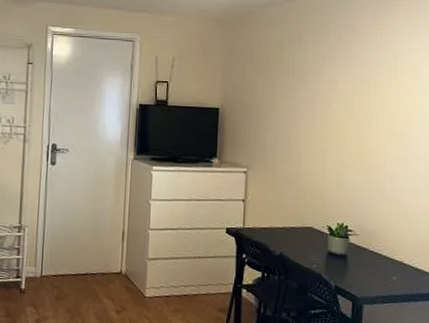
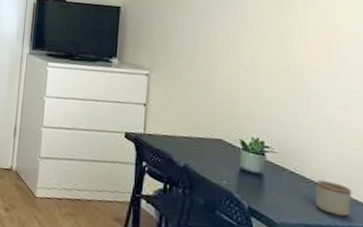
mug: none [390,256,420,286] -> present [315,180,352,217]

